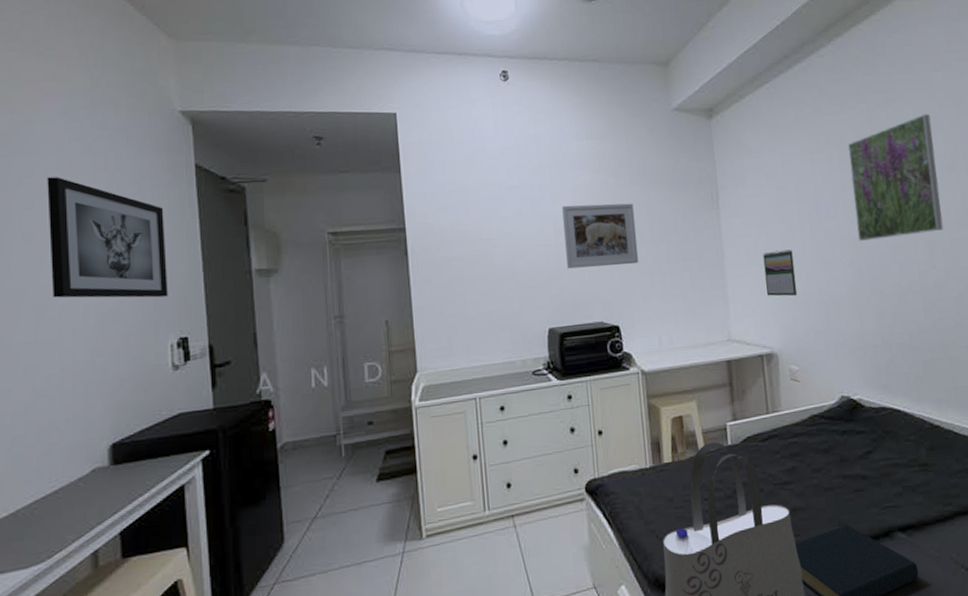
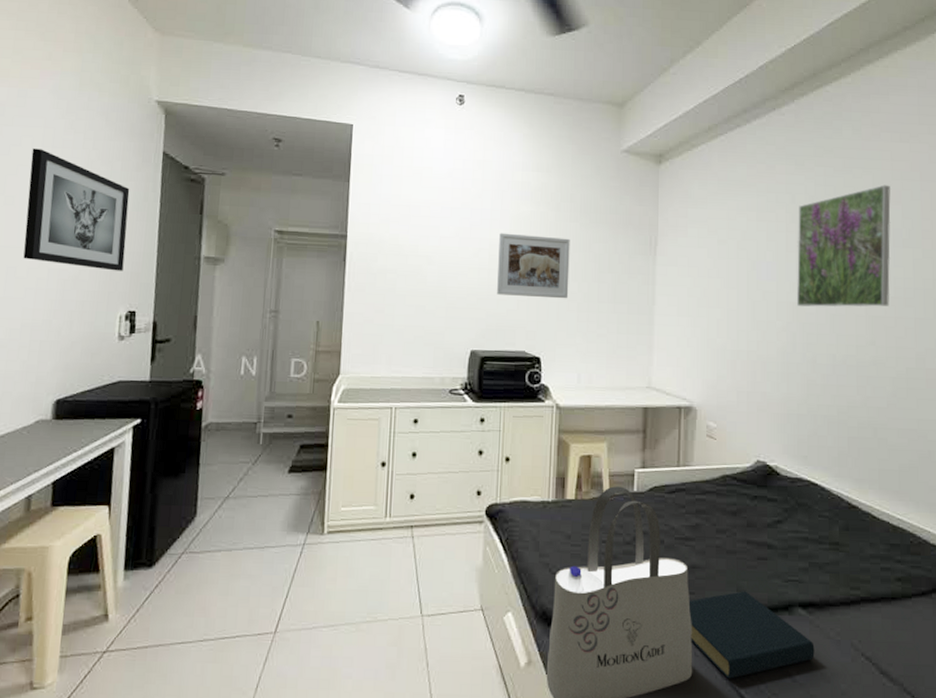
calendar: present [763,249,798,296] -> none [693,304,726,353]

